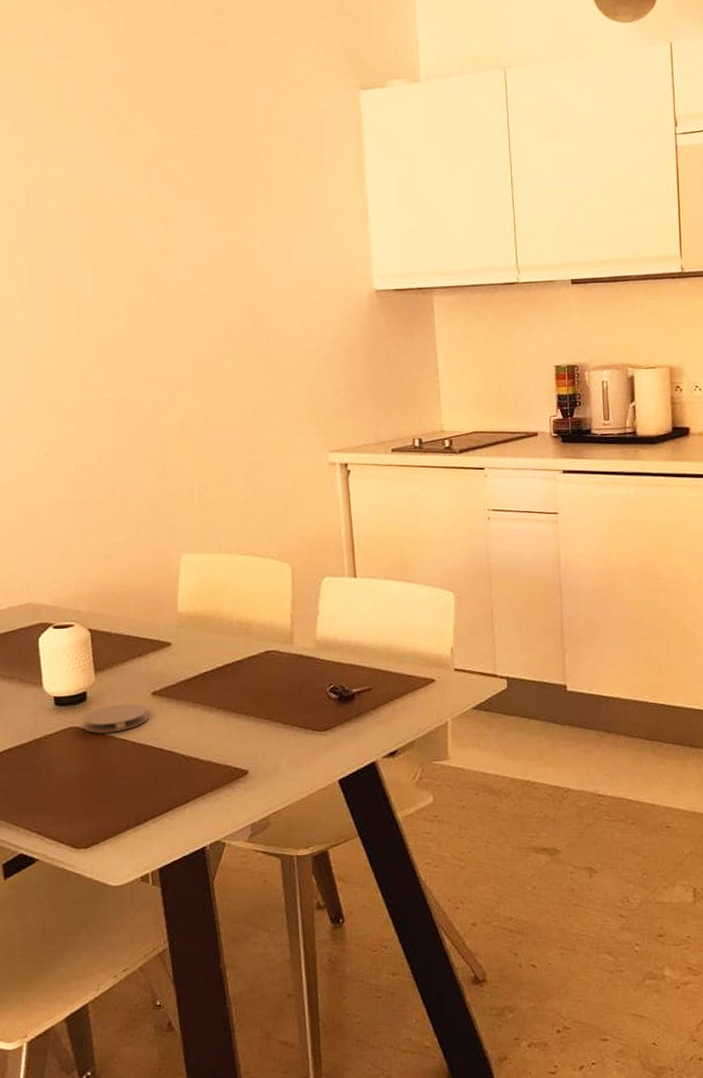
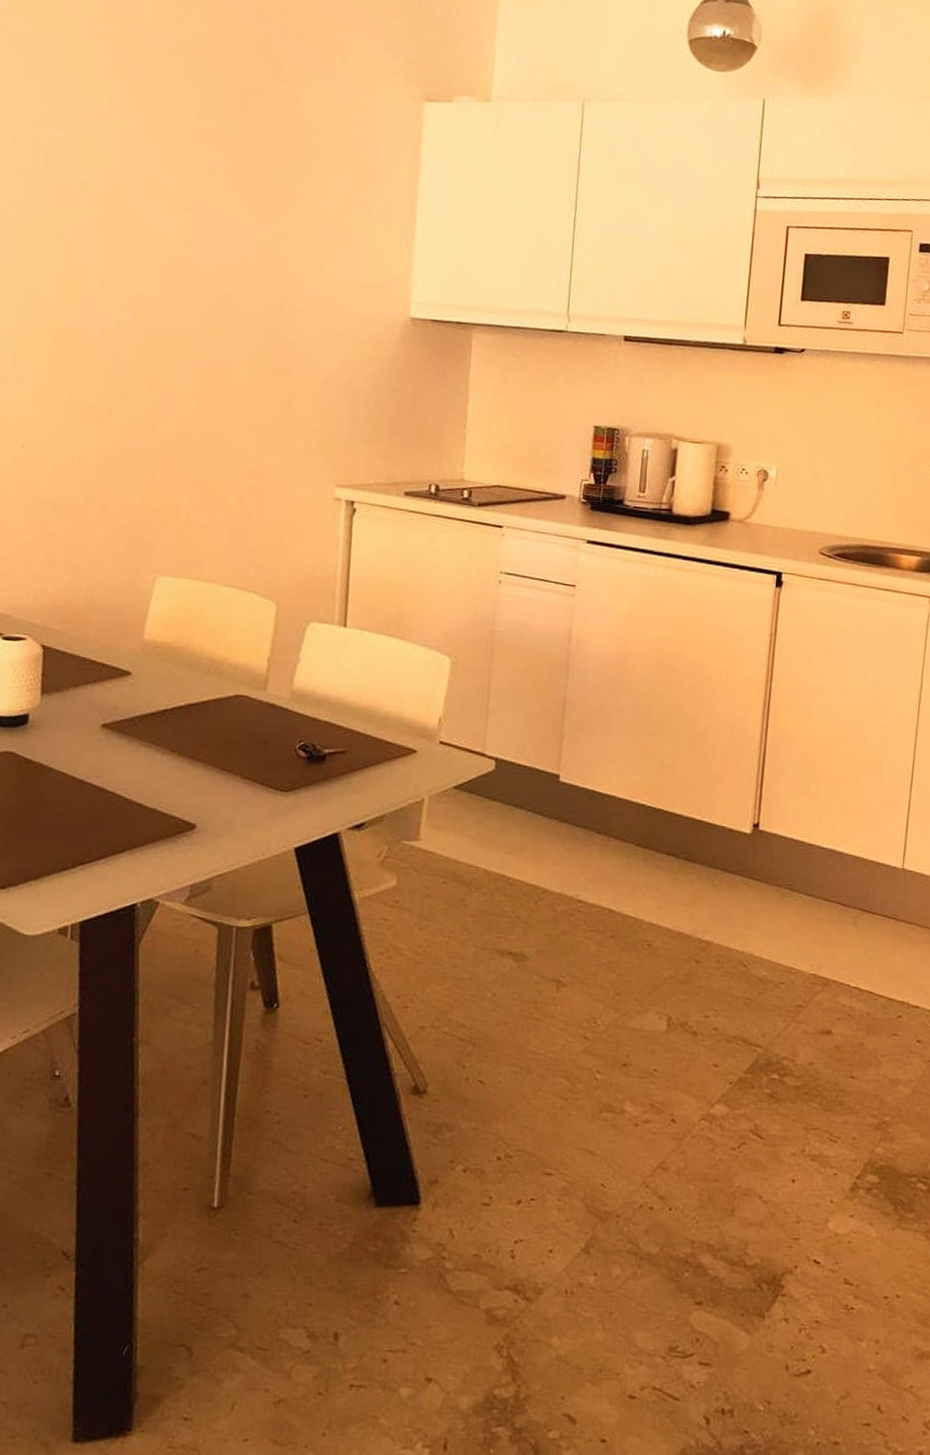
coaster: present [82,703,149,733] -> none [19,732,94,764]

